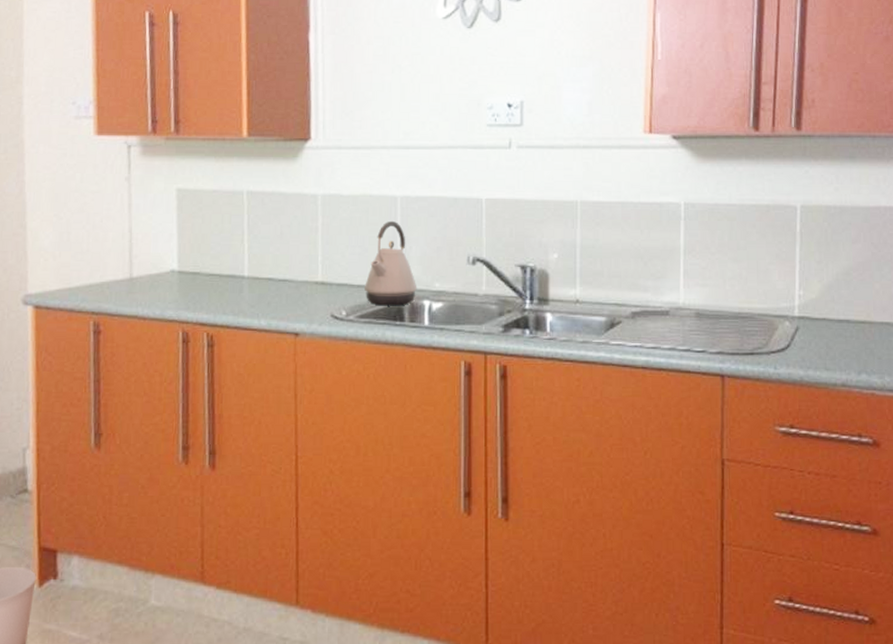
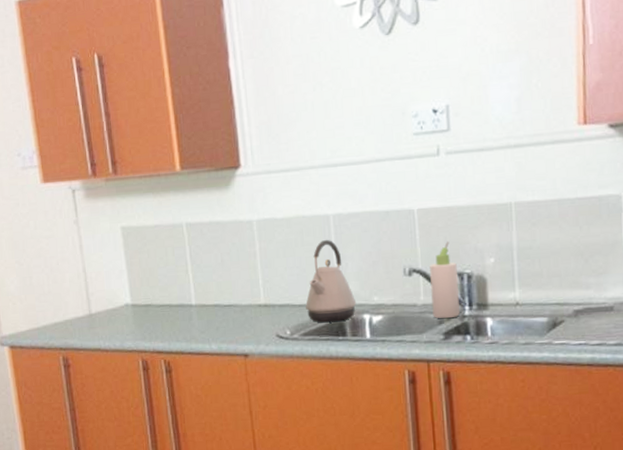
bottle: none [493,233,521,311] -> present [430,241,460,319]

